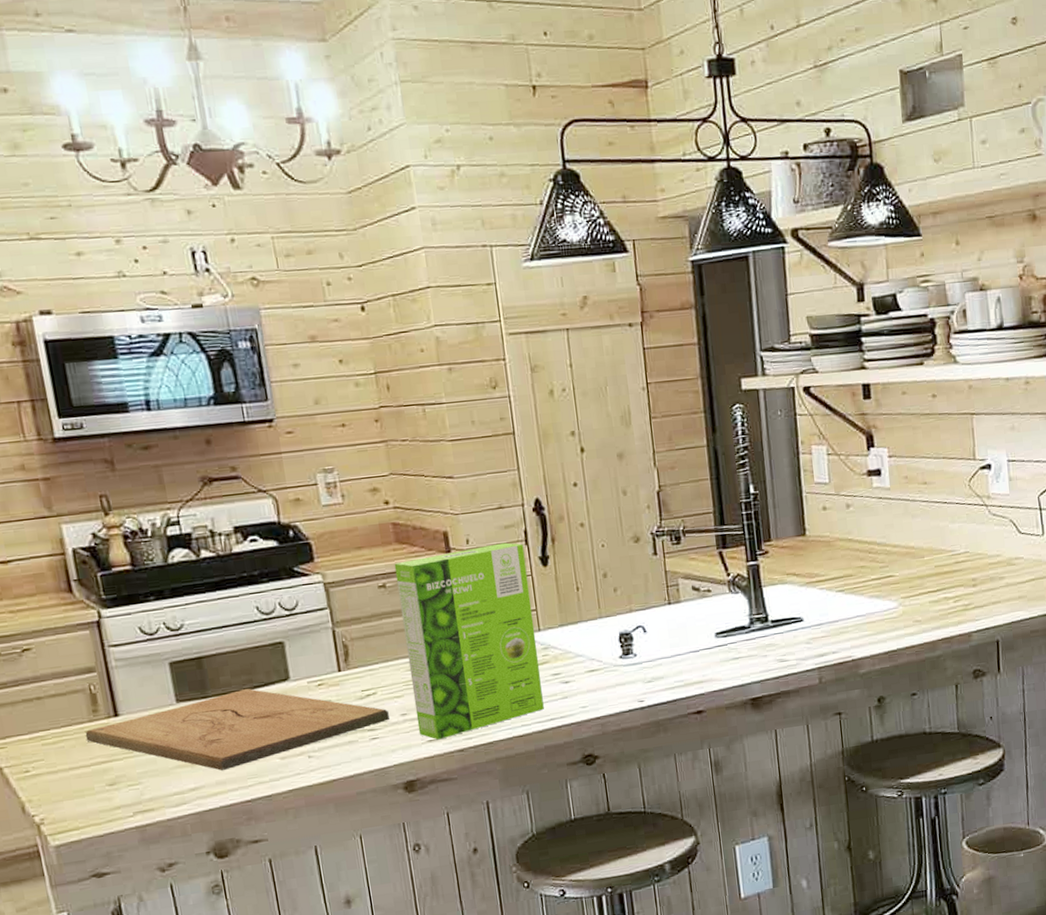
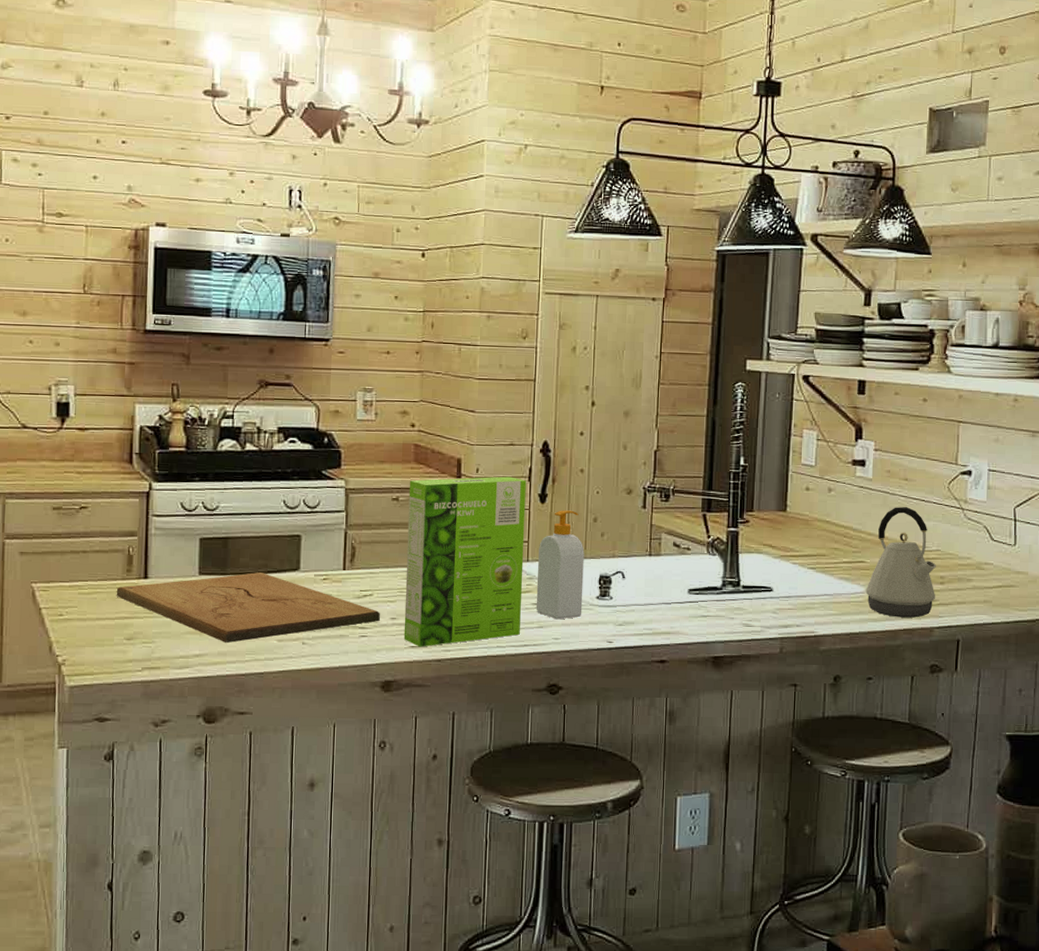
soap bottle: none [548,569,607,687] -> present [536,510,585,620]
kettle: none [898,512,970,628] -> present [865,507,936,618]

